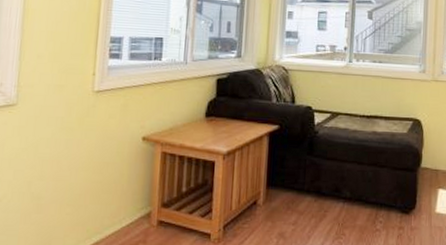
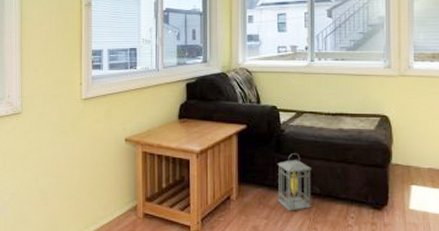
lantern: none [306,156,343,216] -> present [277,153,312,211]

